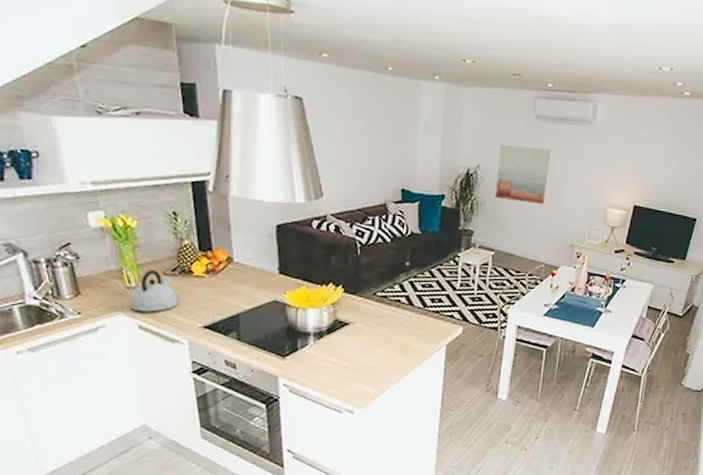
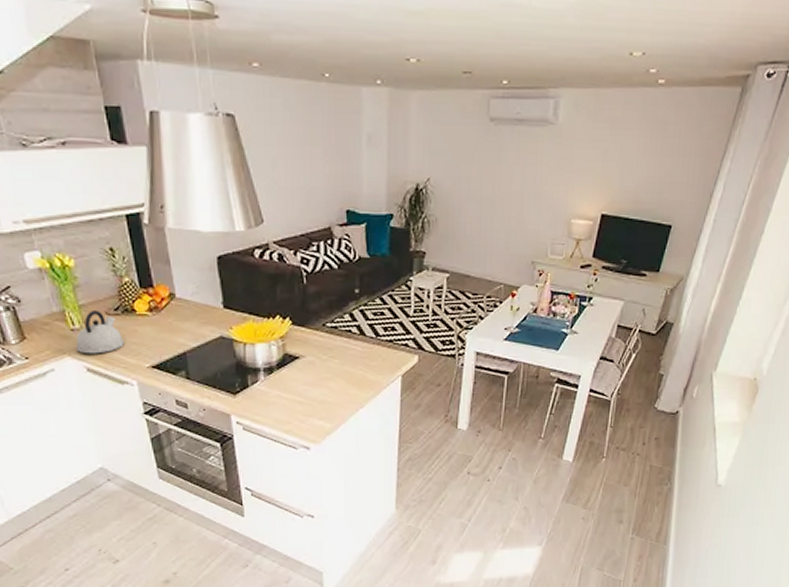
wall art: present [495,145,551,205] -> none [447,154,508,219]

